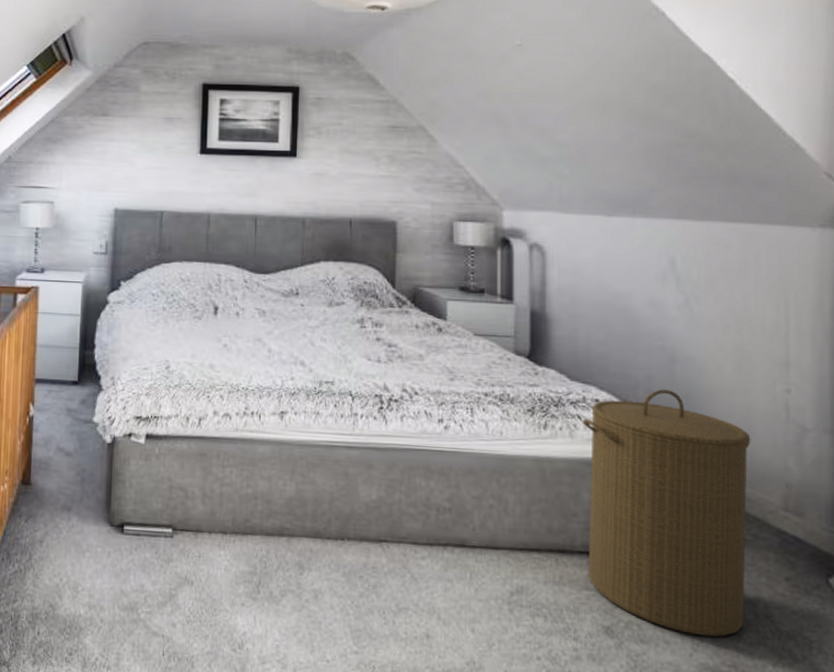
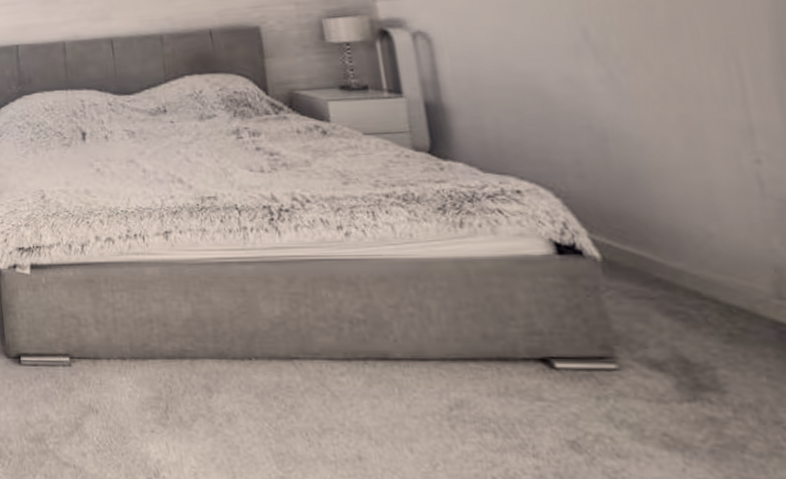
laundry hamper: present [583,389,751,637] -> none [505,172,747,449]

